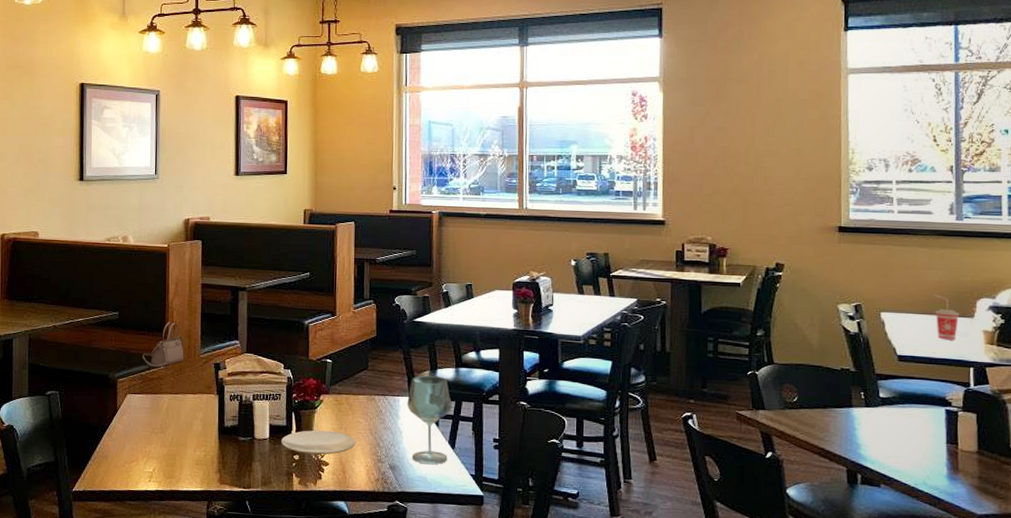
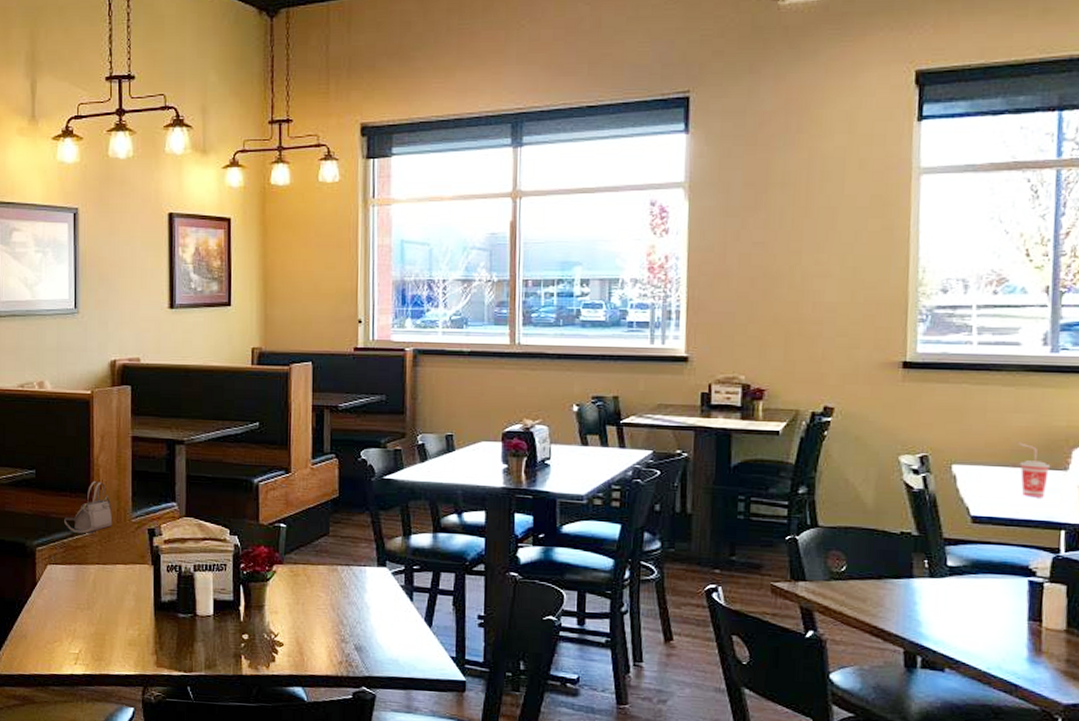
plate: present [281,430,356,455] -> none [228,605,315,634]
wine glass: present [407,375,452,465] -> none [375,541,429,645]

